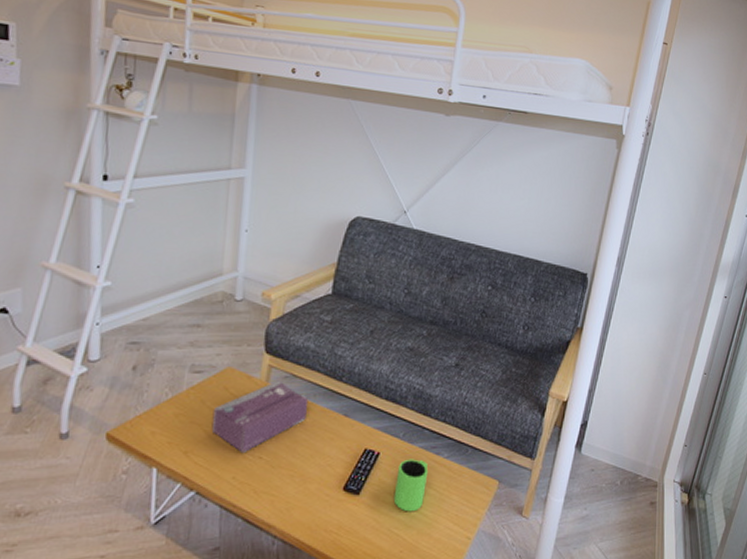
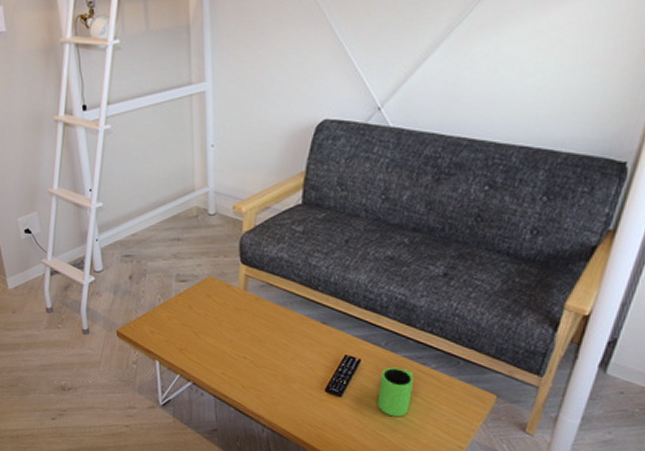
tissue box: present [211,380,308,452] -> none [199,289,285,352]

